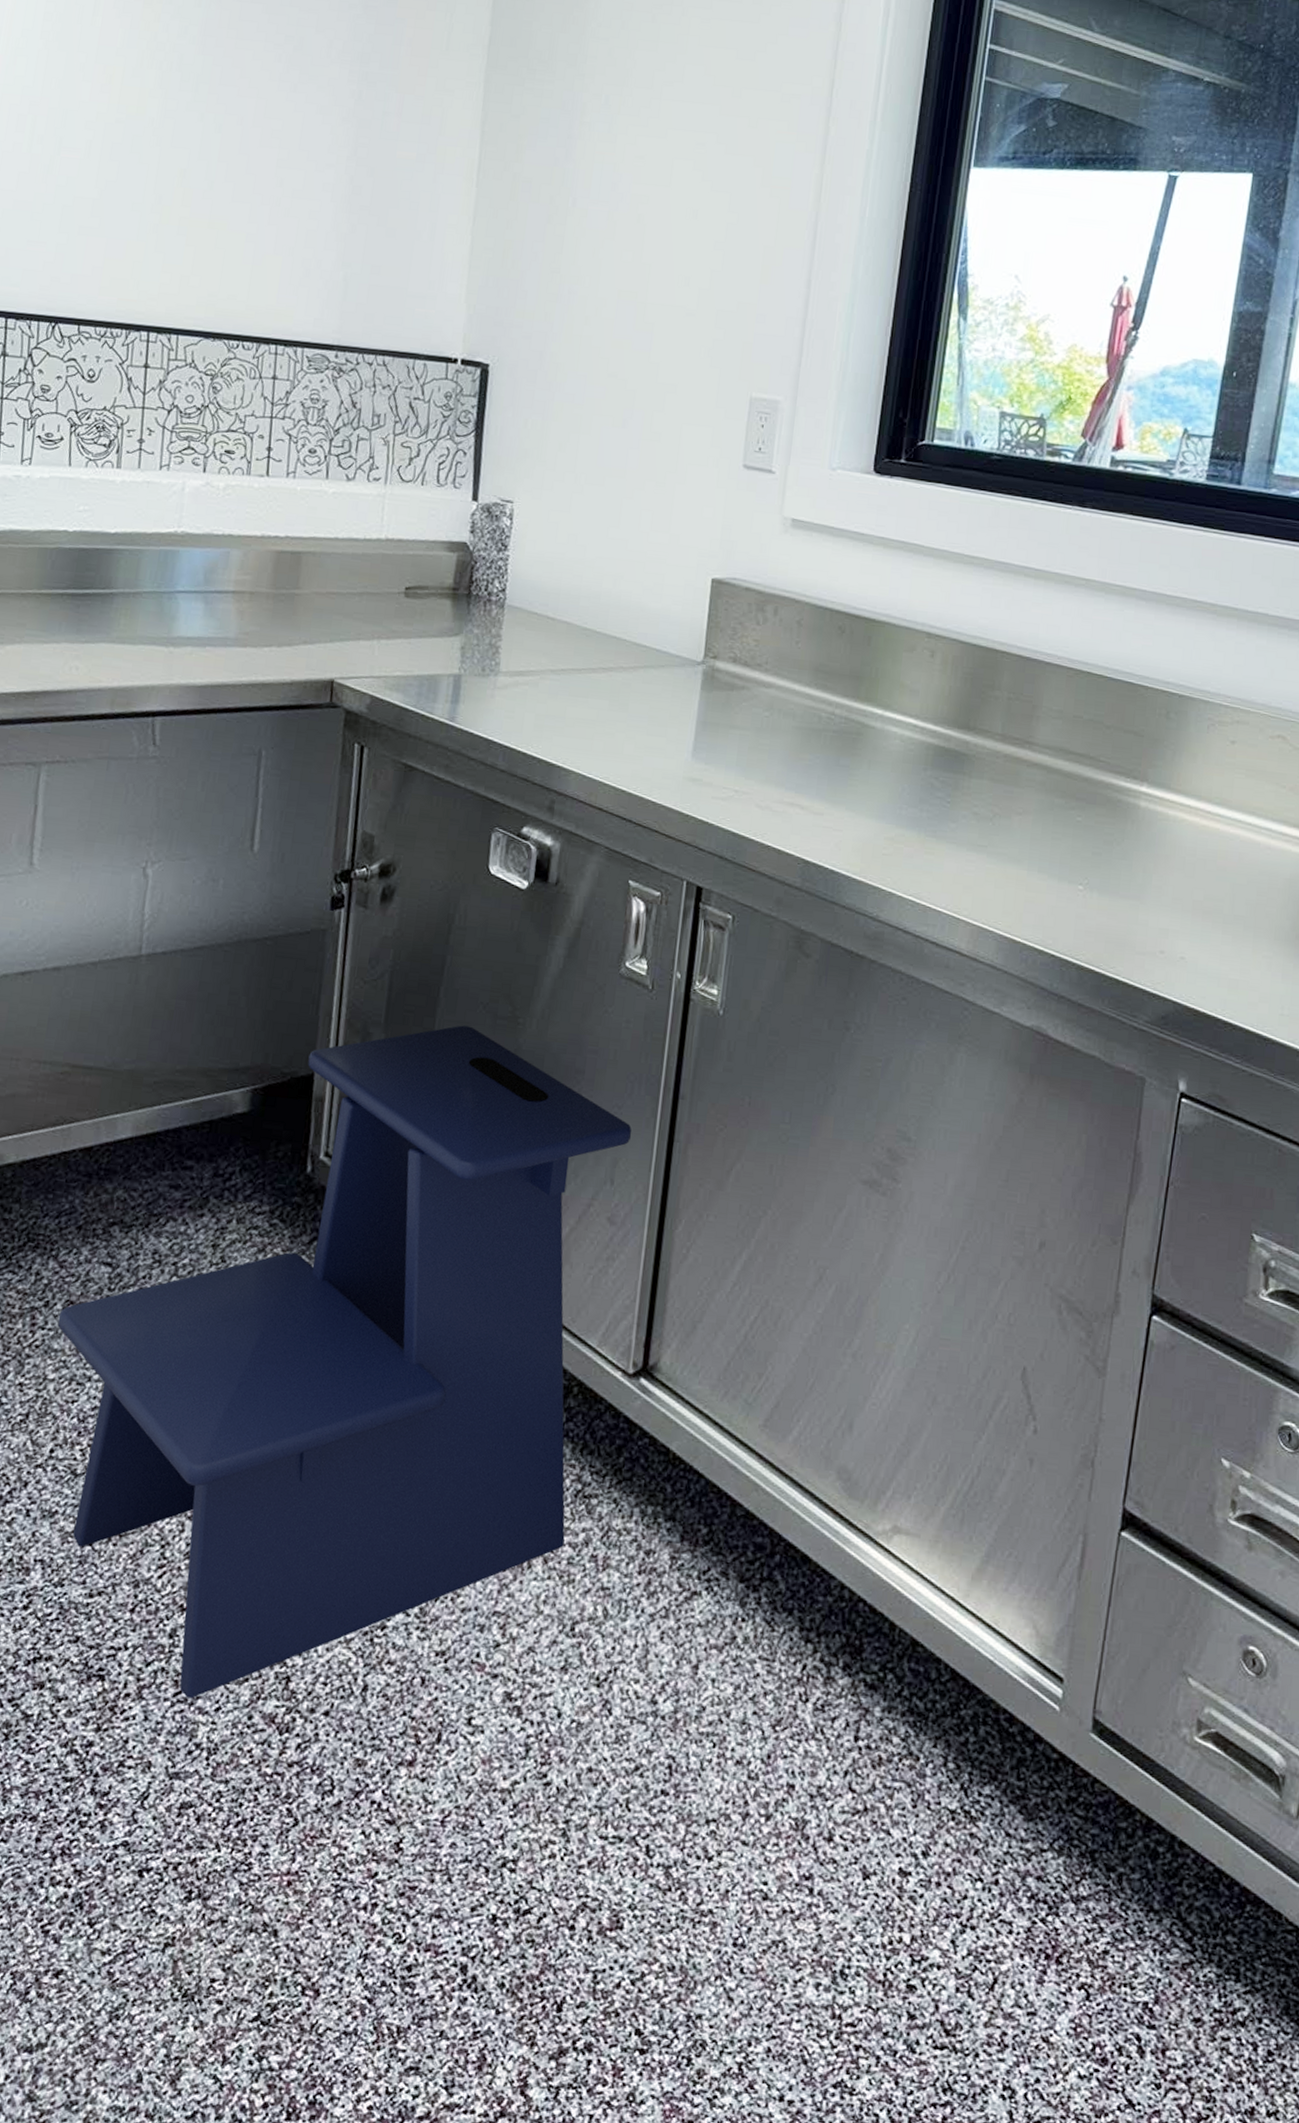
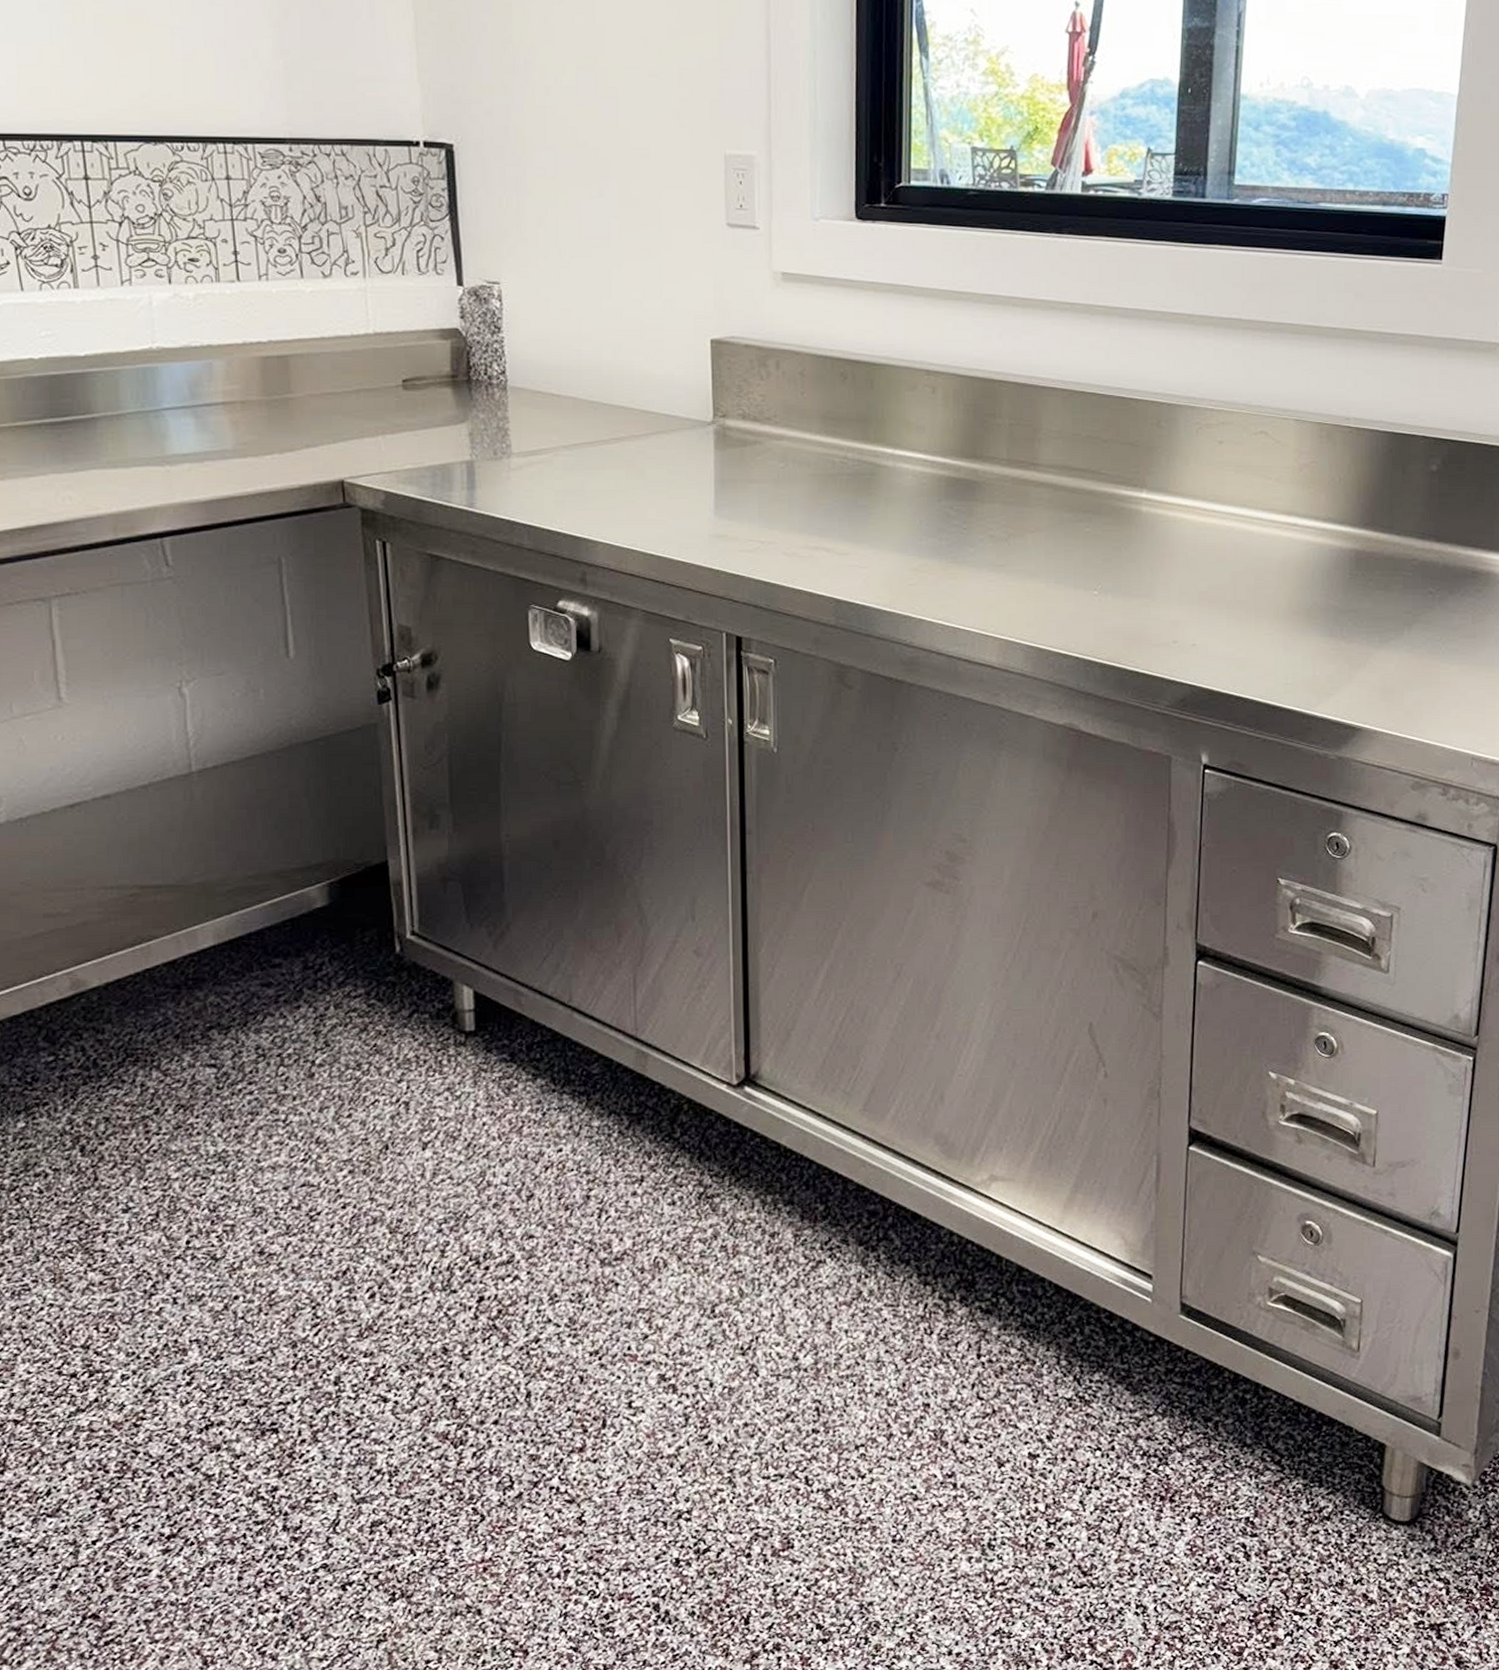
step stool: present [57,1025,632,1699] -> none [171,795,706,1433]

